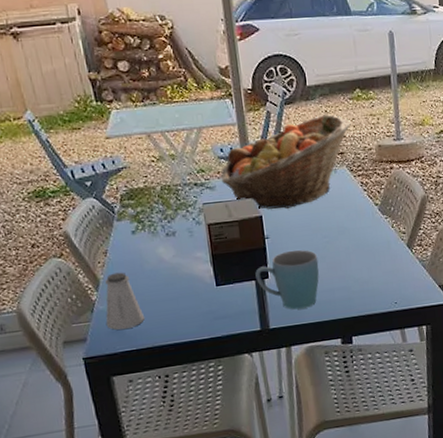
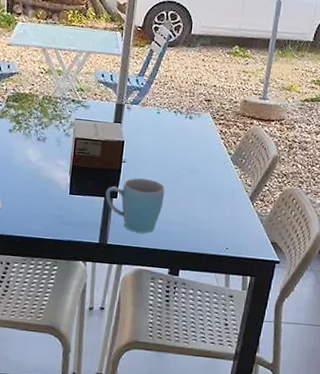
fruit basket: present [221,114,351,209] -> none [96,62,224,140]

